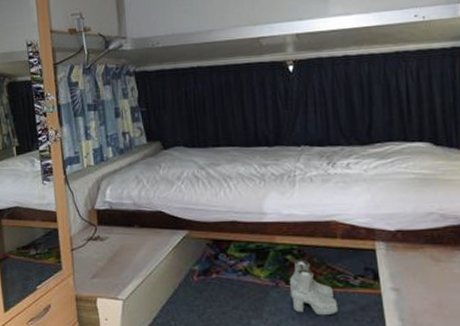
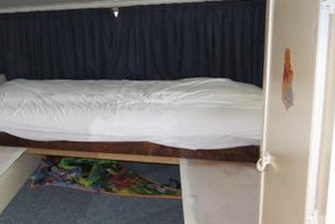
boots: present [289,259,339,316] -> none [108,171,147,216]

